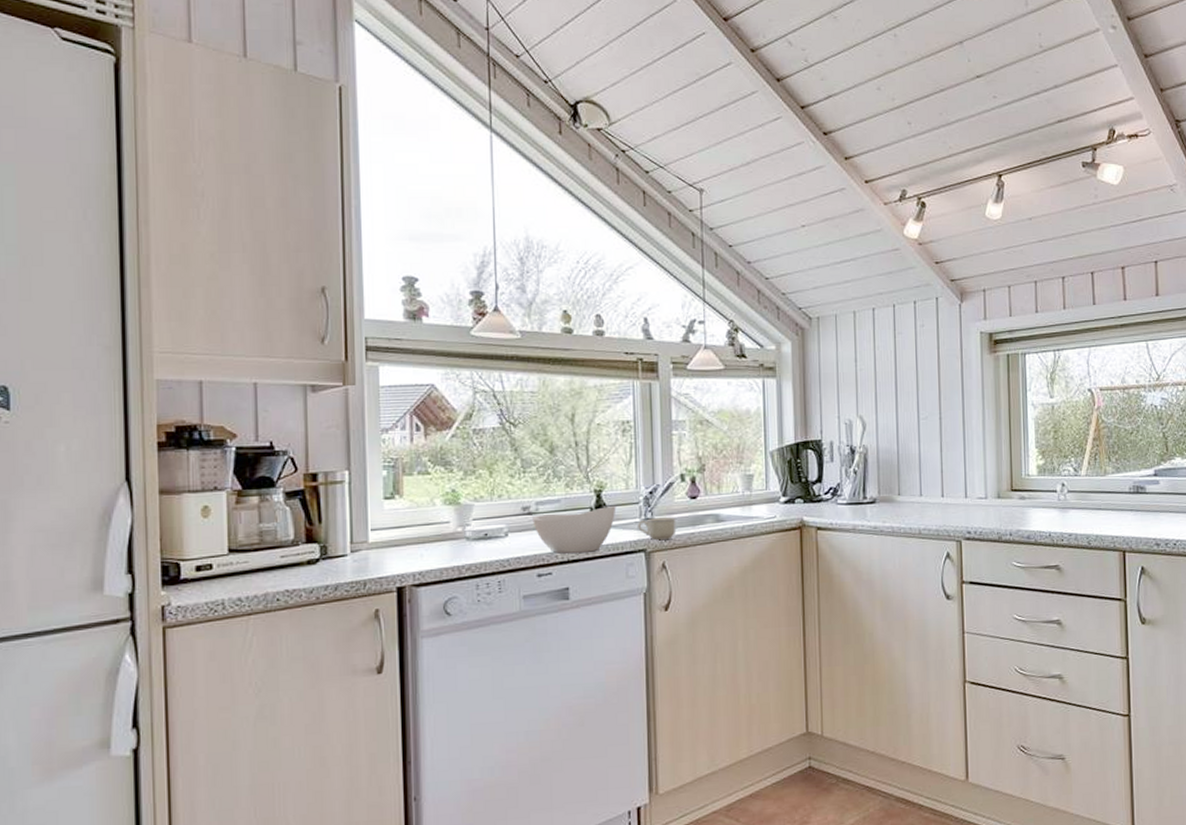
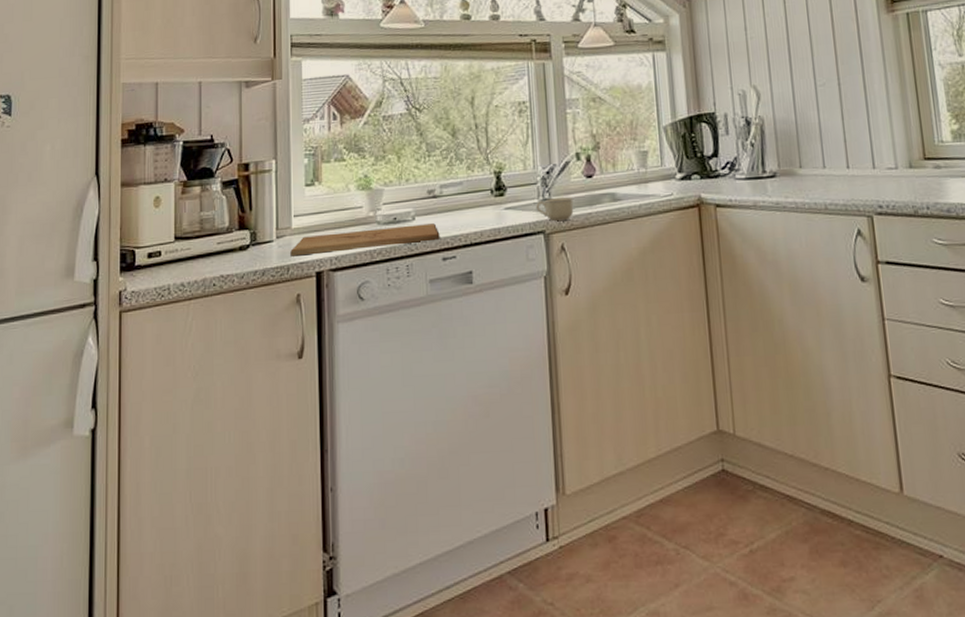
cutting board: none [367,540,535,571] -> present [290,223,440,257]
bowl: present [532,505,616,555] -> none [437,186,515,238]

